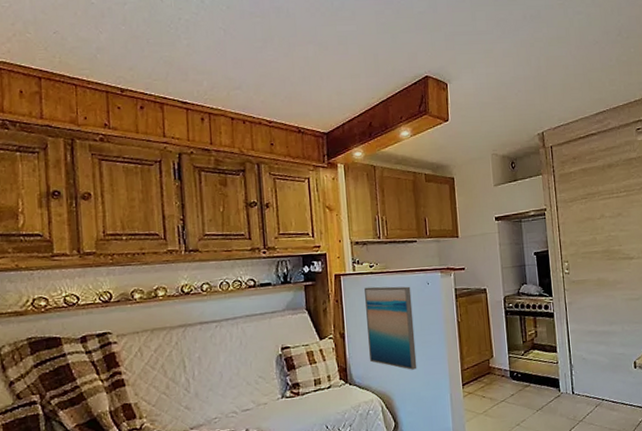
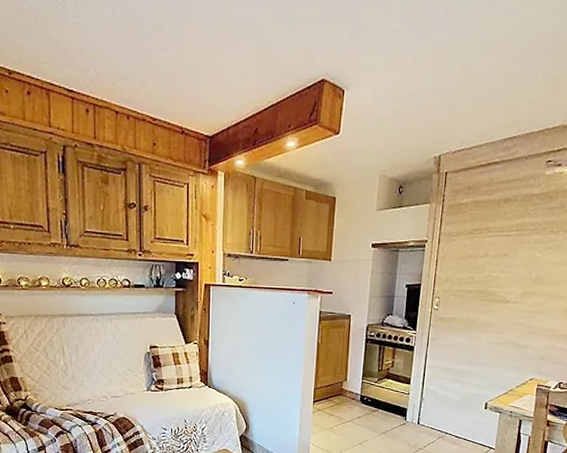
wall art: present [364,286,417,370] -> none [229,300,277,382]

